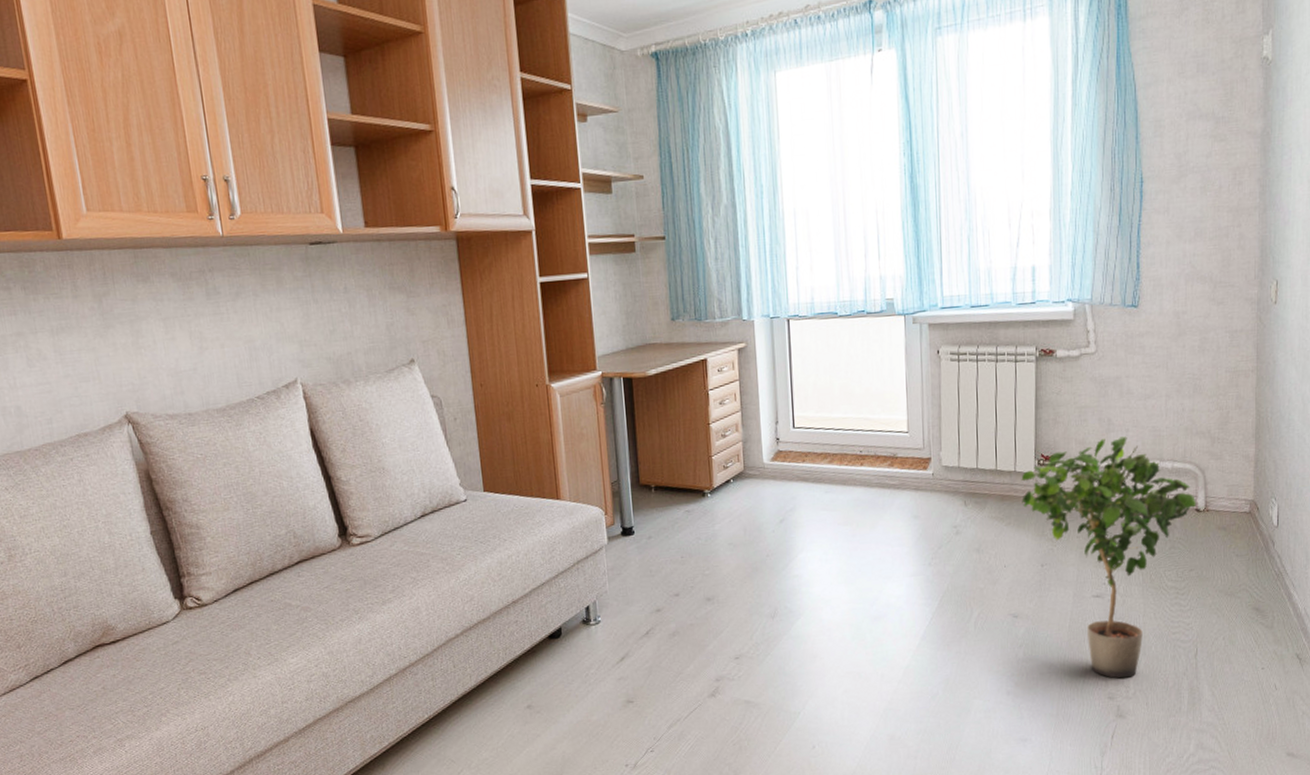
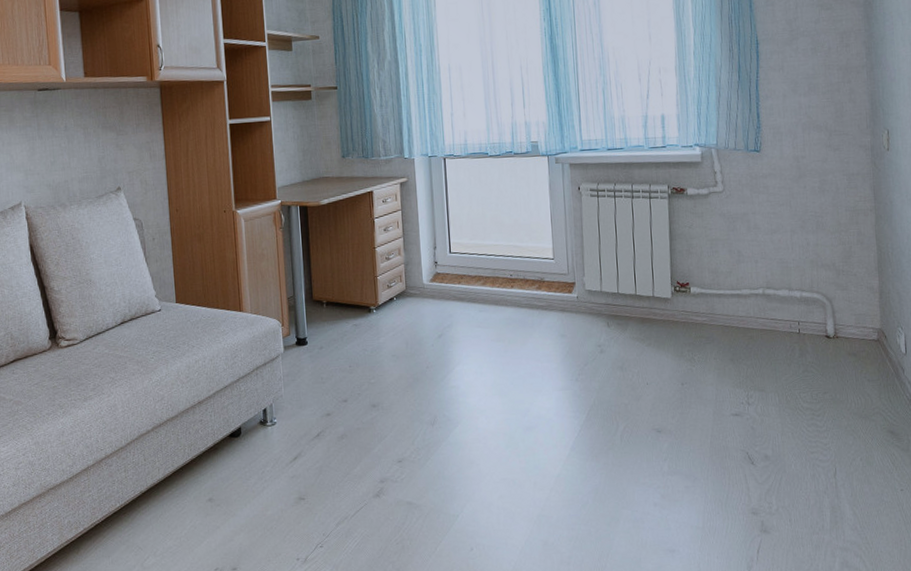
potted plant: present [1021,436,1197,679] -> none [659,267,827,495]

